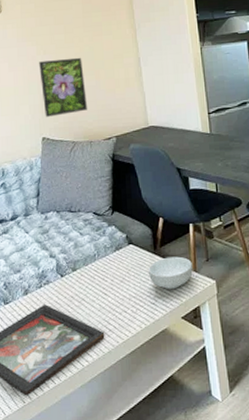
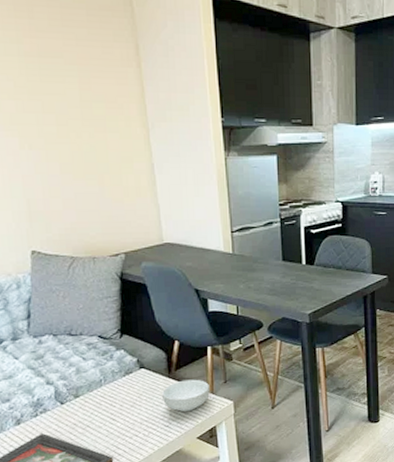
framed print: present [39,57,87,117] -> none [23,157,89,227]

